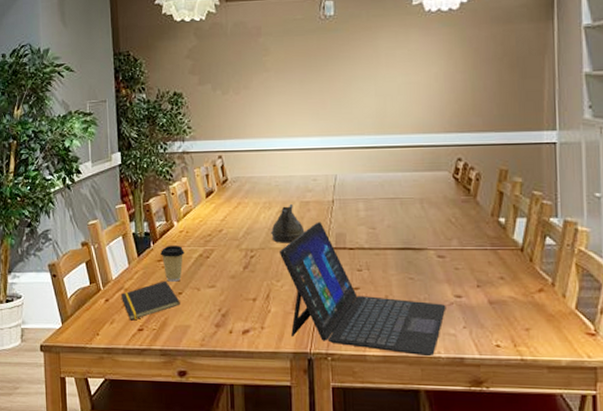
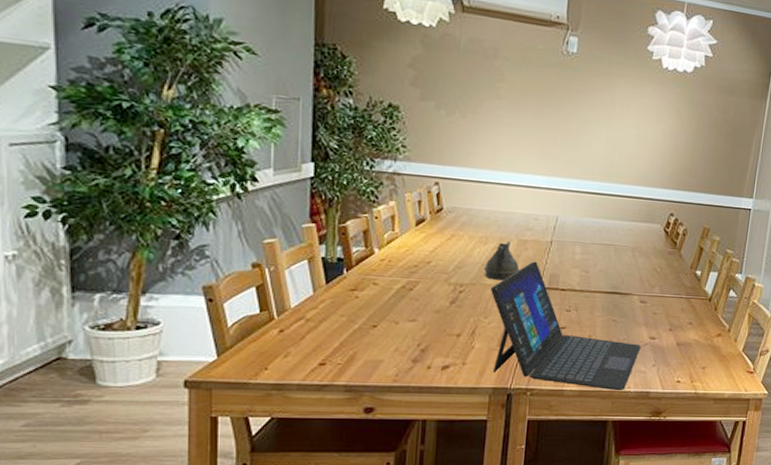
notepad: present [120,280,180,321] -> none [299,312,374,354]
coffee cup: present [160,246,185,282] -> none [355,274,384,314]

